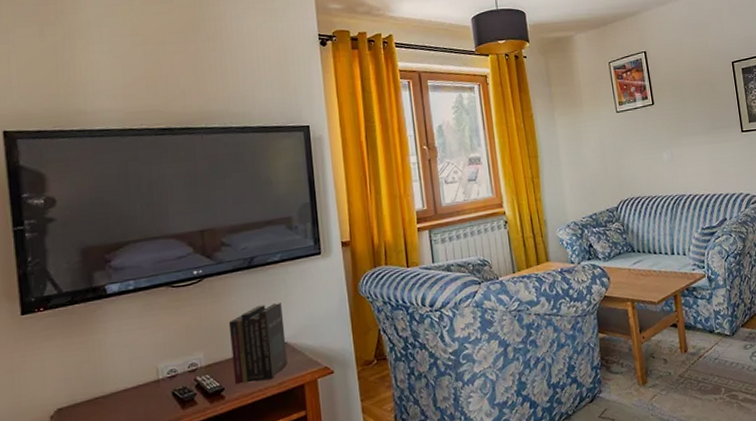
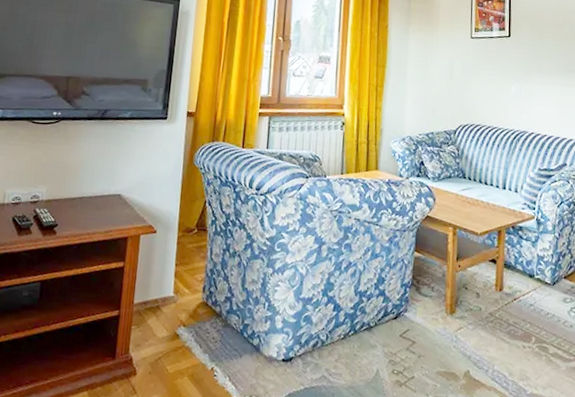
books: present [228,303,288,385] -> none [67,155,123,226]

